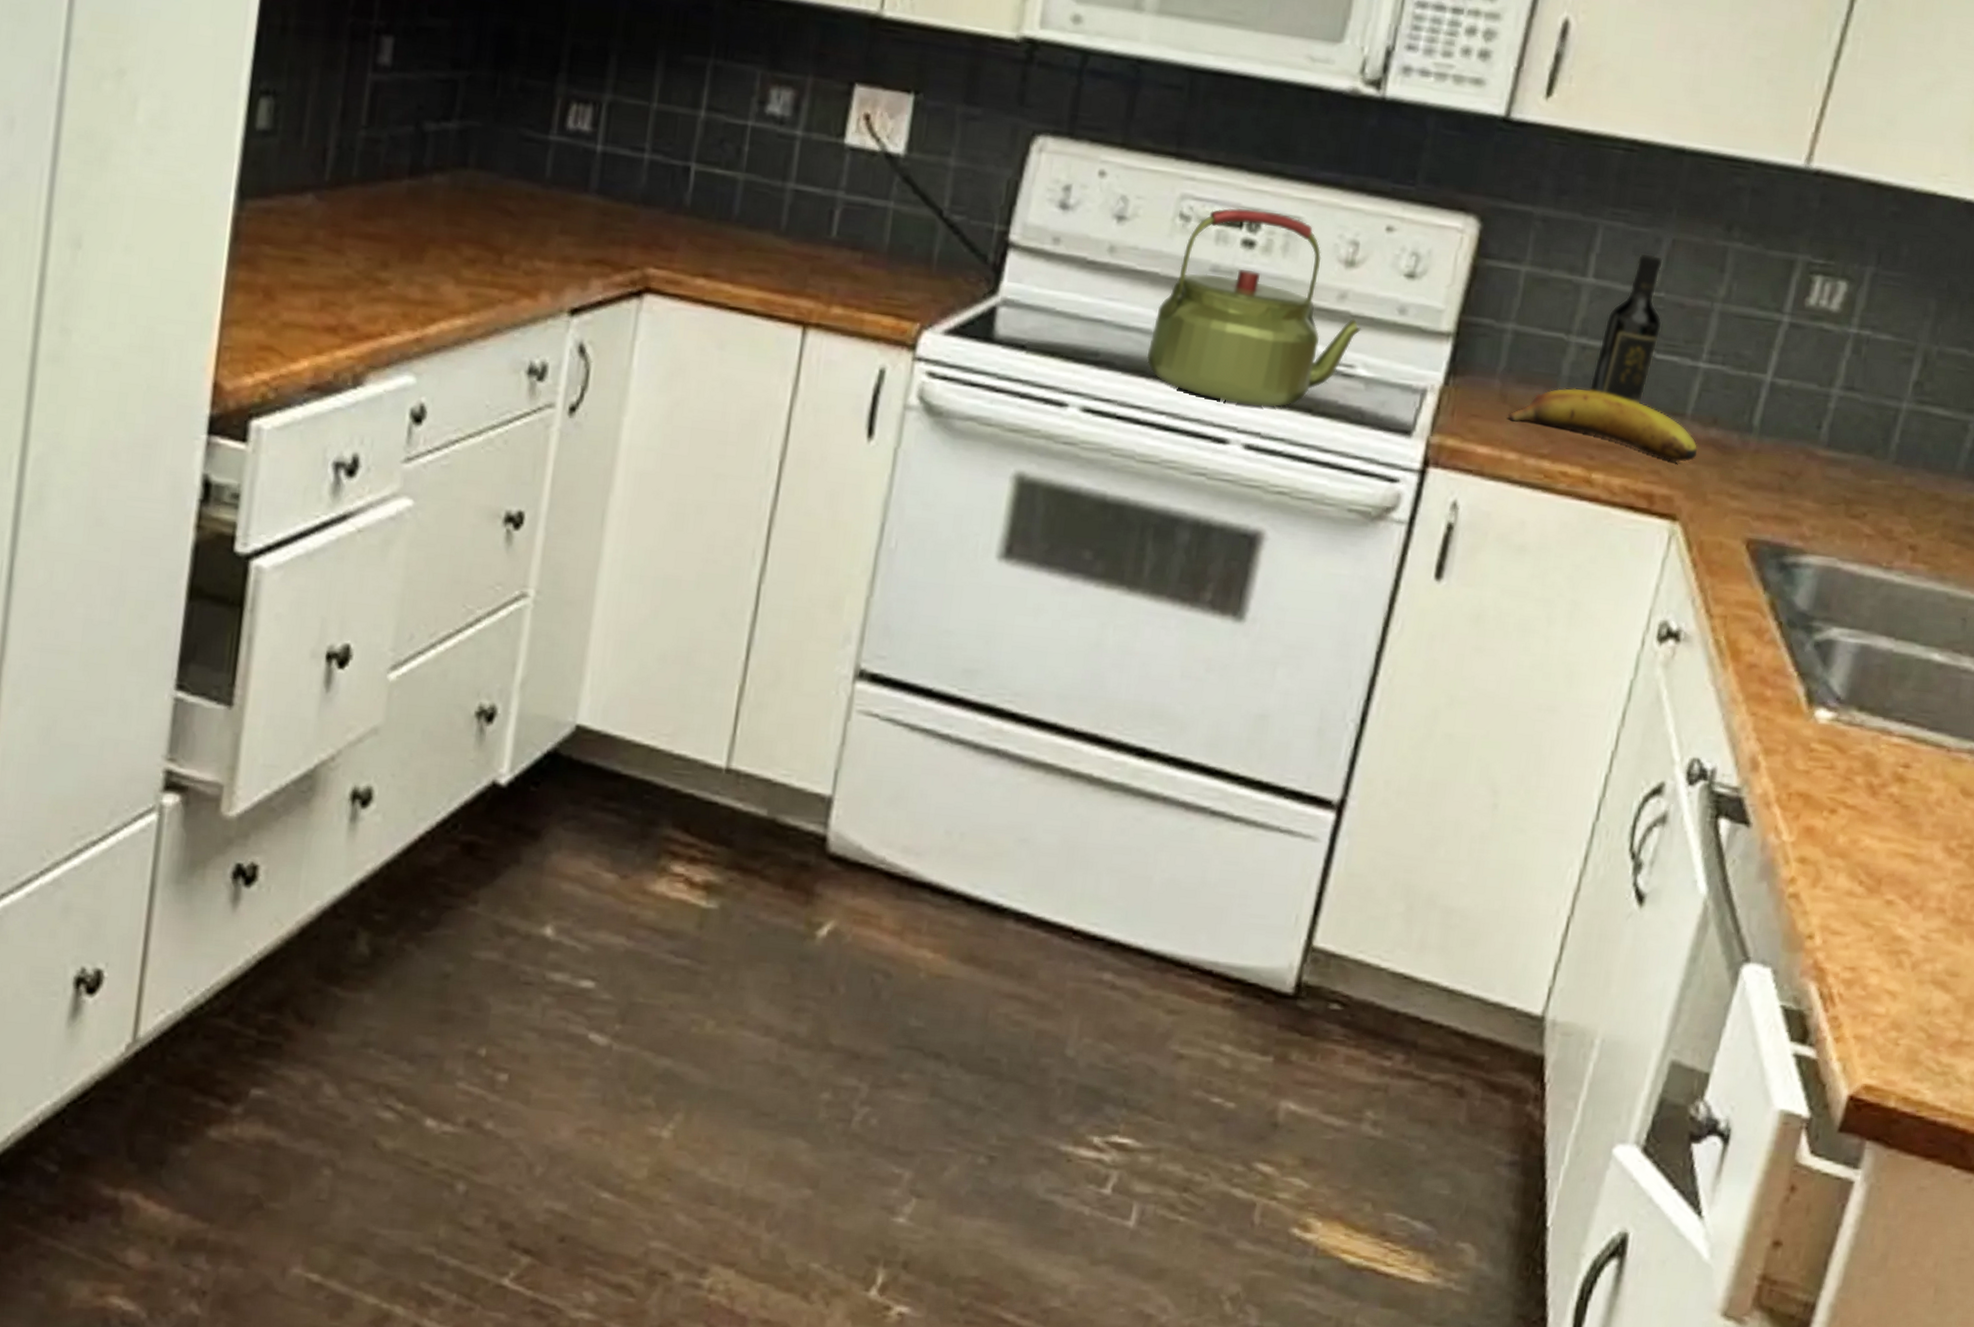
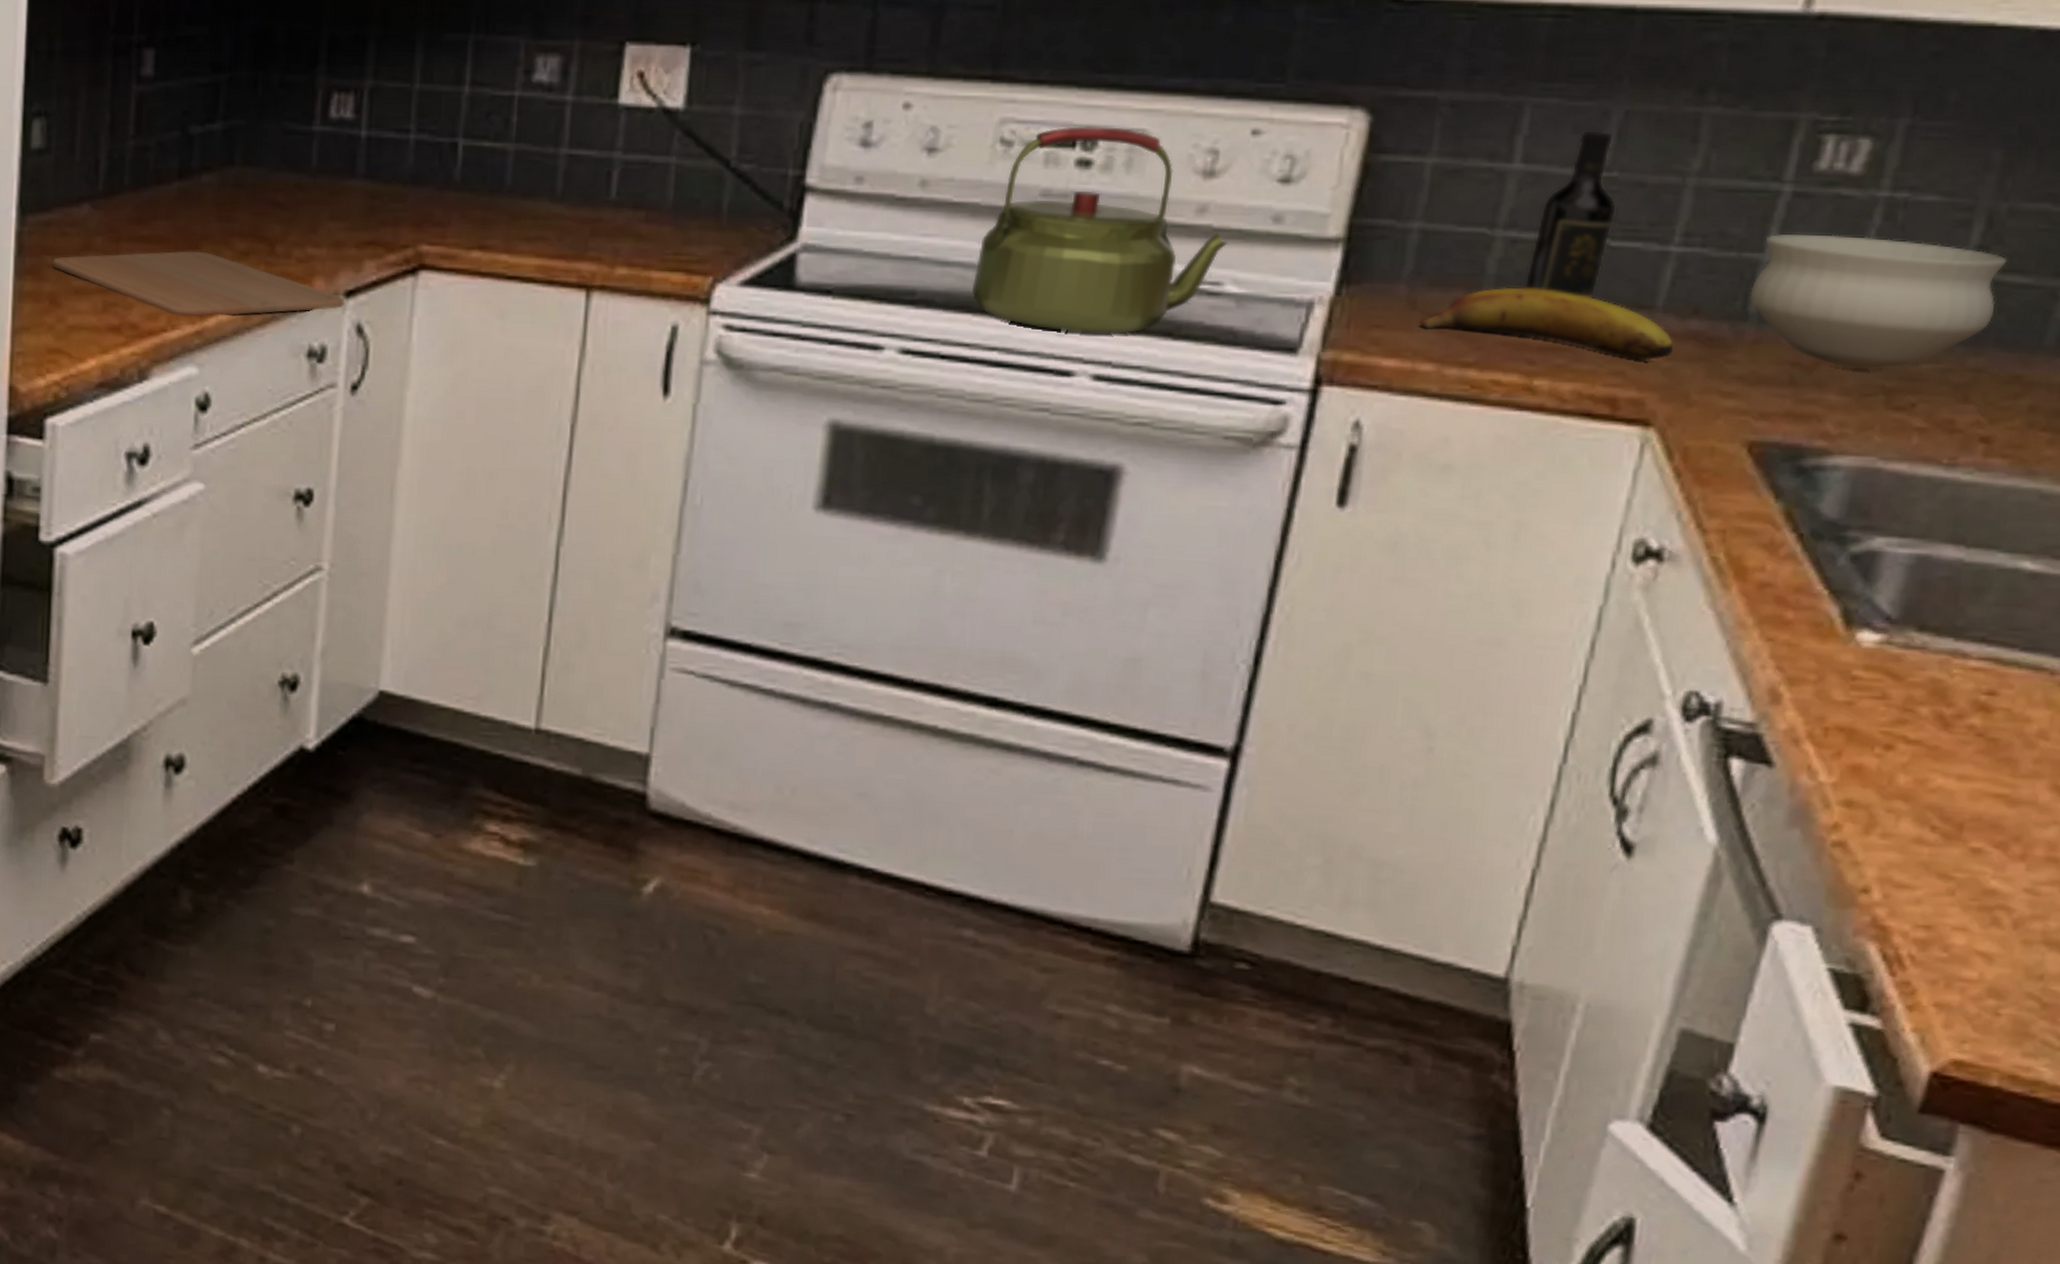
chopping board: none [269,246,569,327] -> present [52,250,344,318]
bowl: none [1754,358,1935,482] -> present [1749,234,2008,370]

